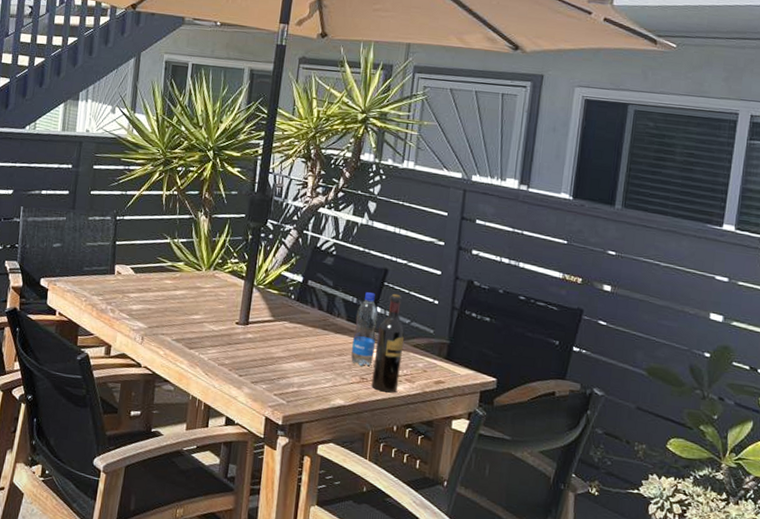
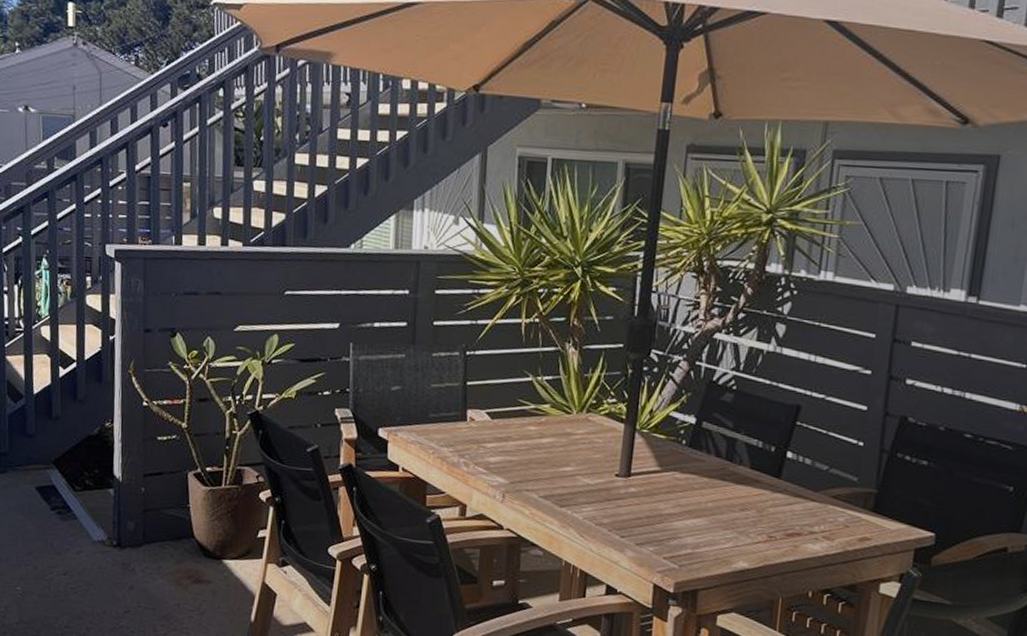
bottle: present [351,292,379,367] -> none [756,434,790,523]
wine bottle: present [371,293,406,393] -> none [781,434,823,553]

